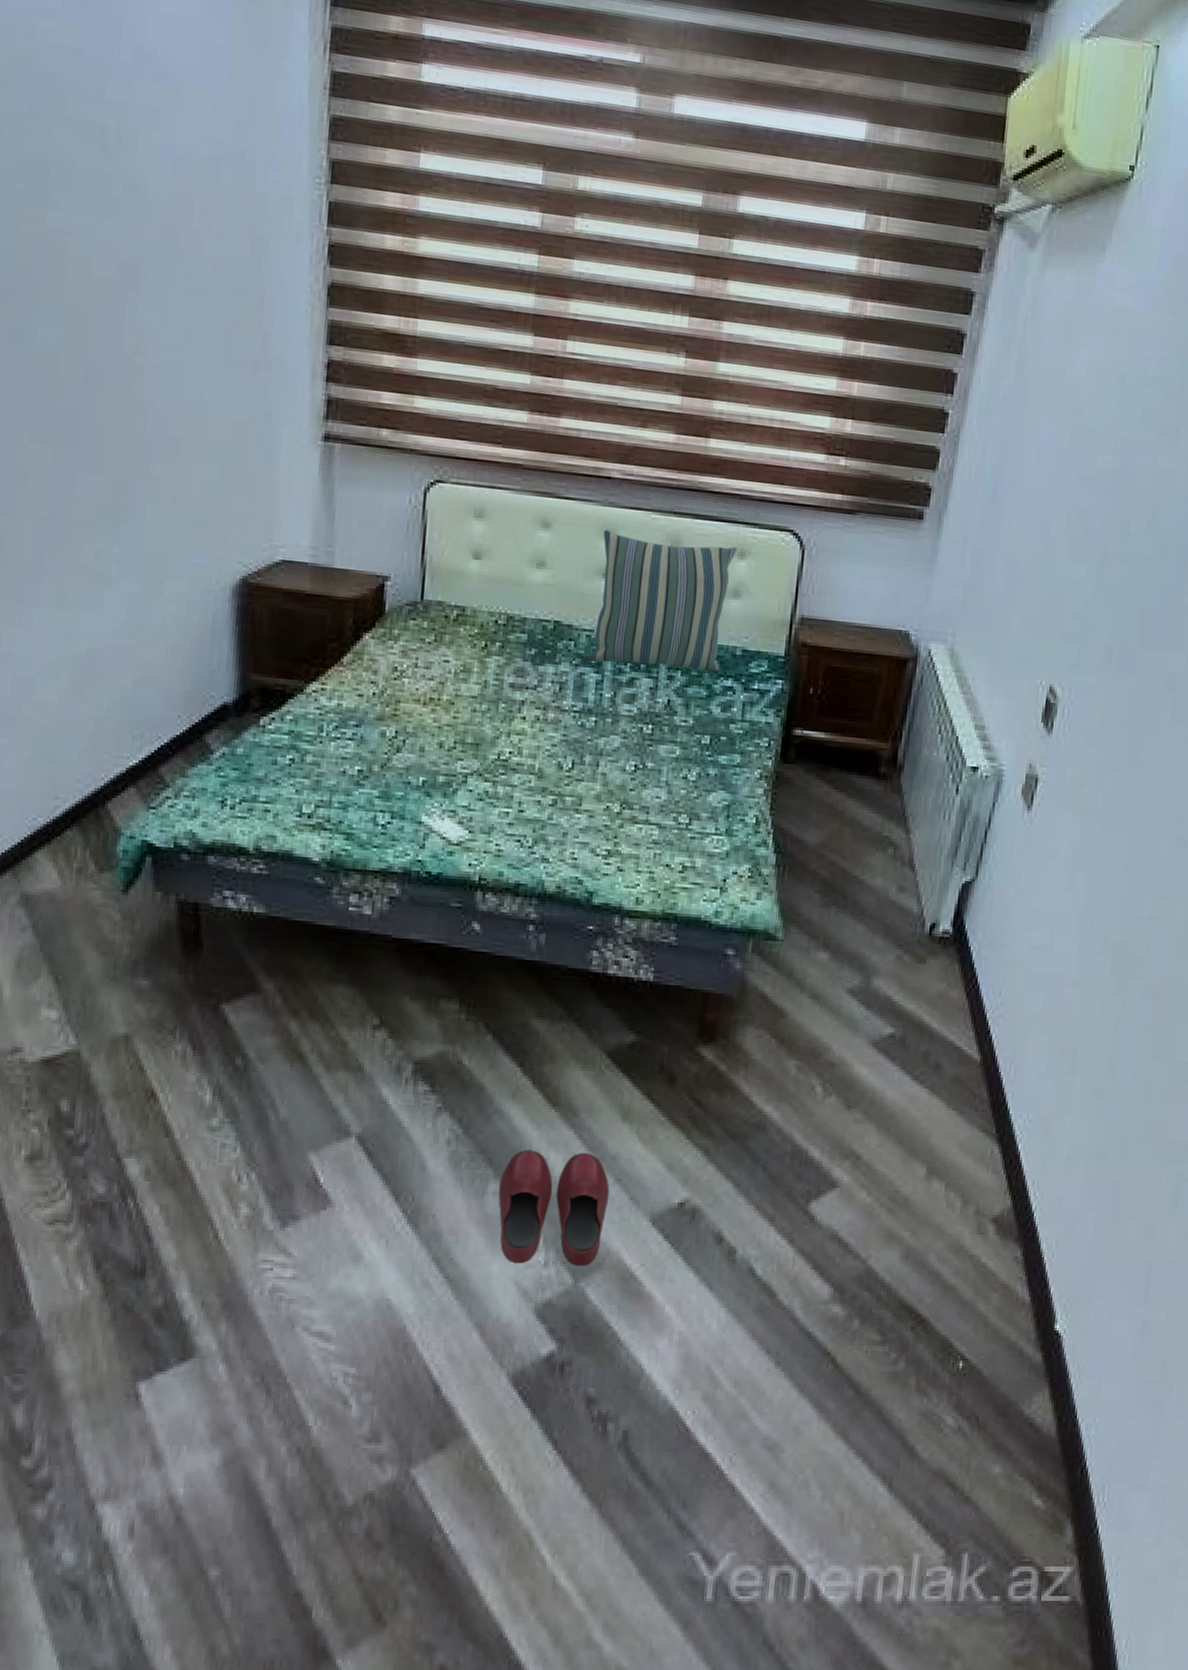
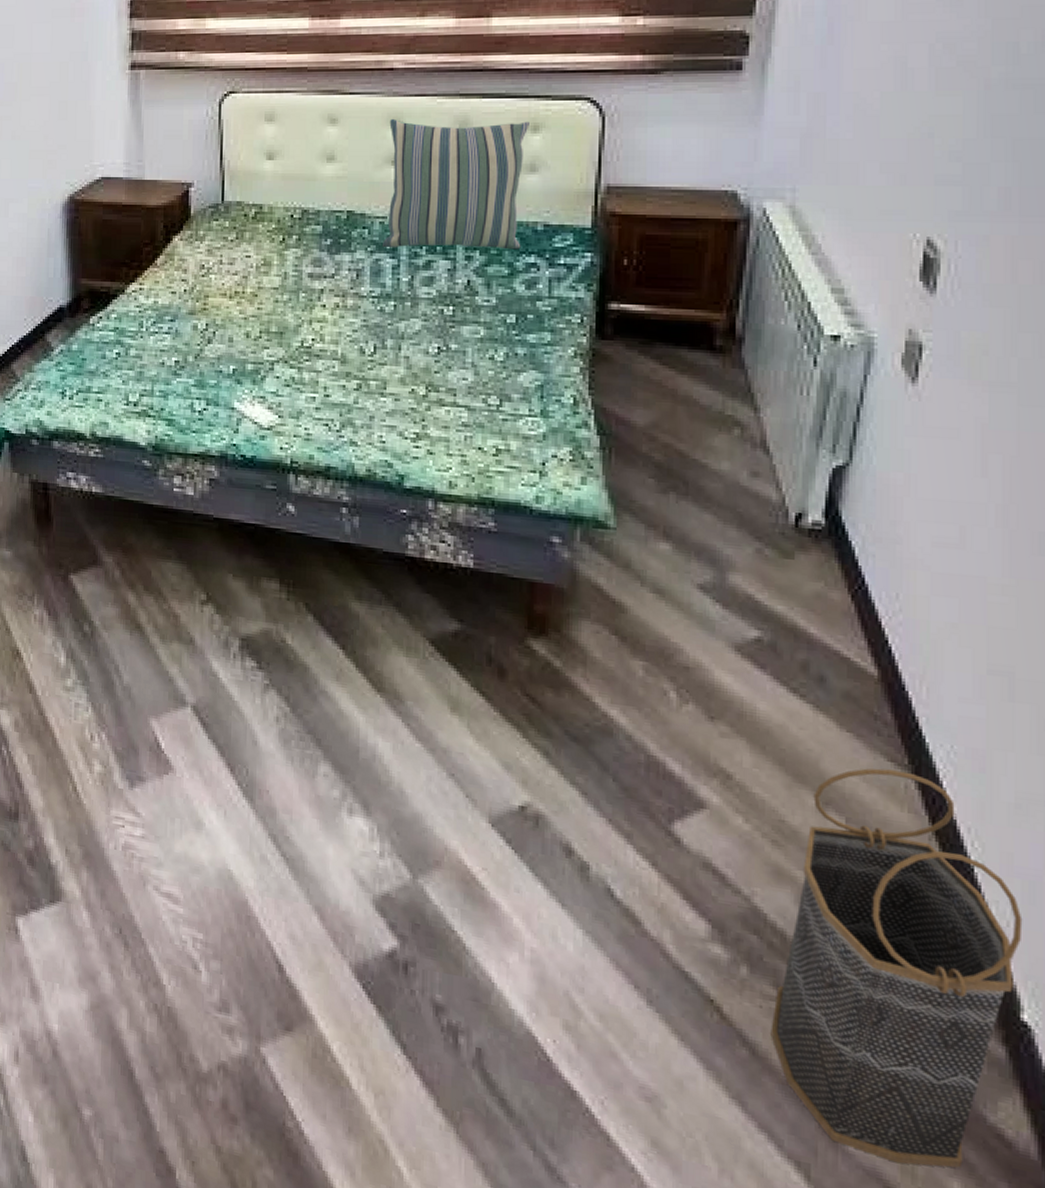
slippers: present [499,1150,610,1266] -> none [330,733,443,862]
basket: none [872,1139,1064,1461] -> present [770,768,1023,1168]

